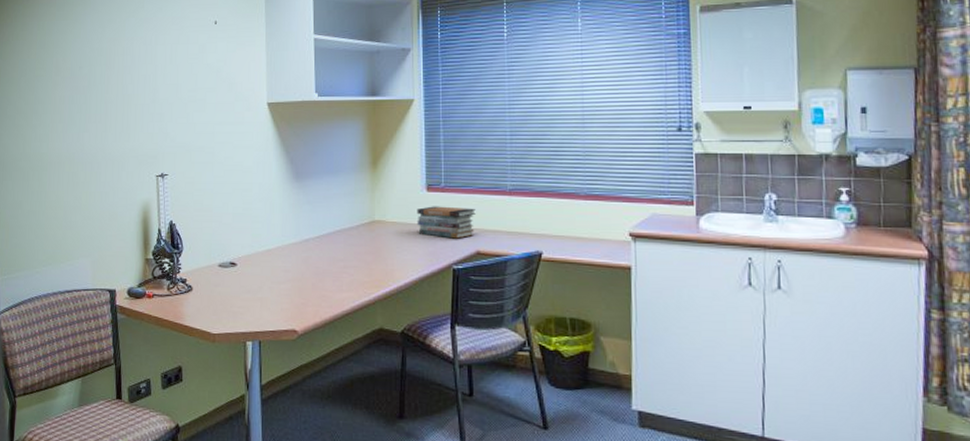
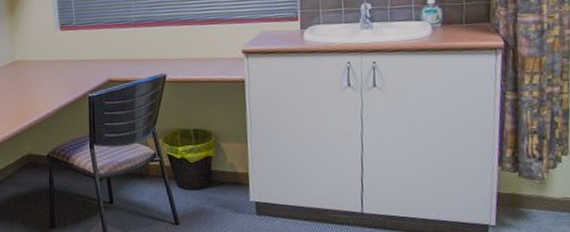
book stack: present [417,206,476,239] -> none [52,41,106,70]

